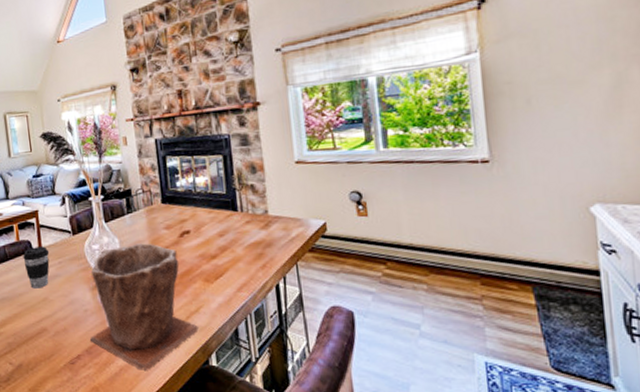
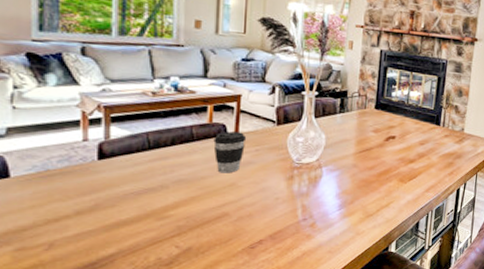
plant pot: present [90,243,200,370] -> none [277,141,387,255]

